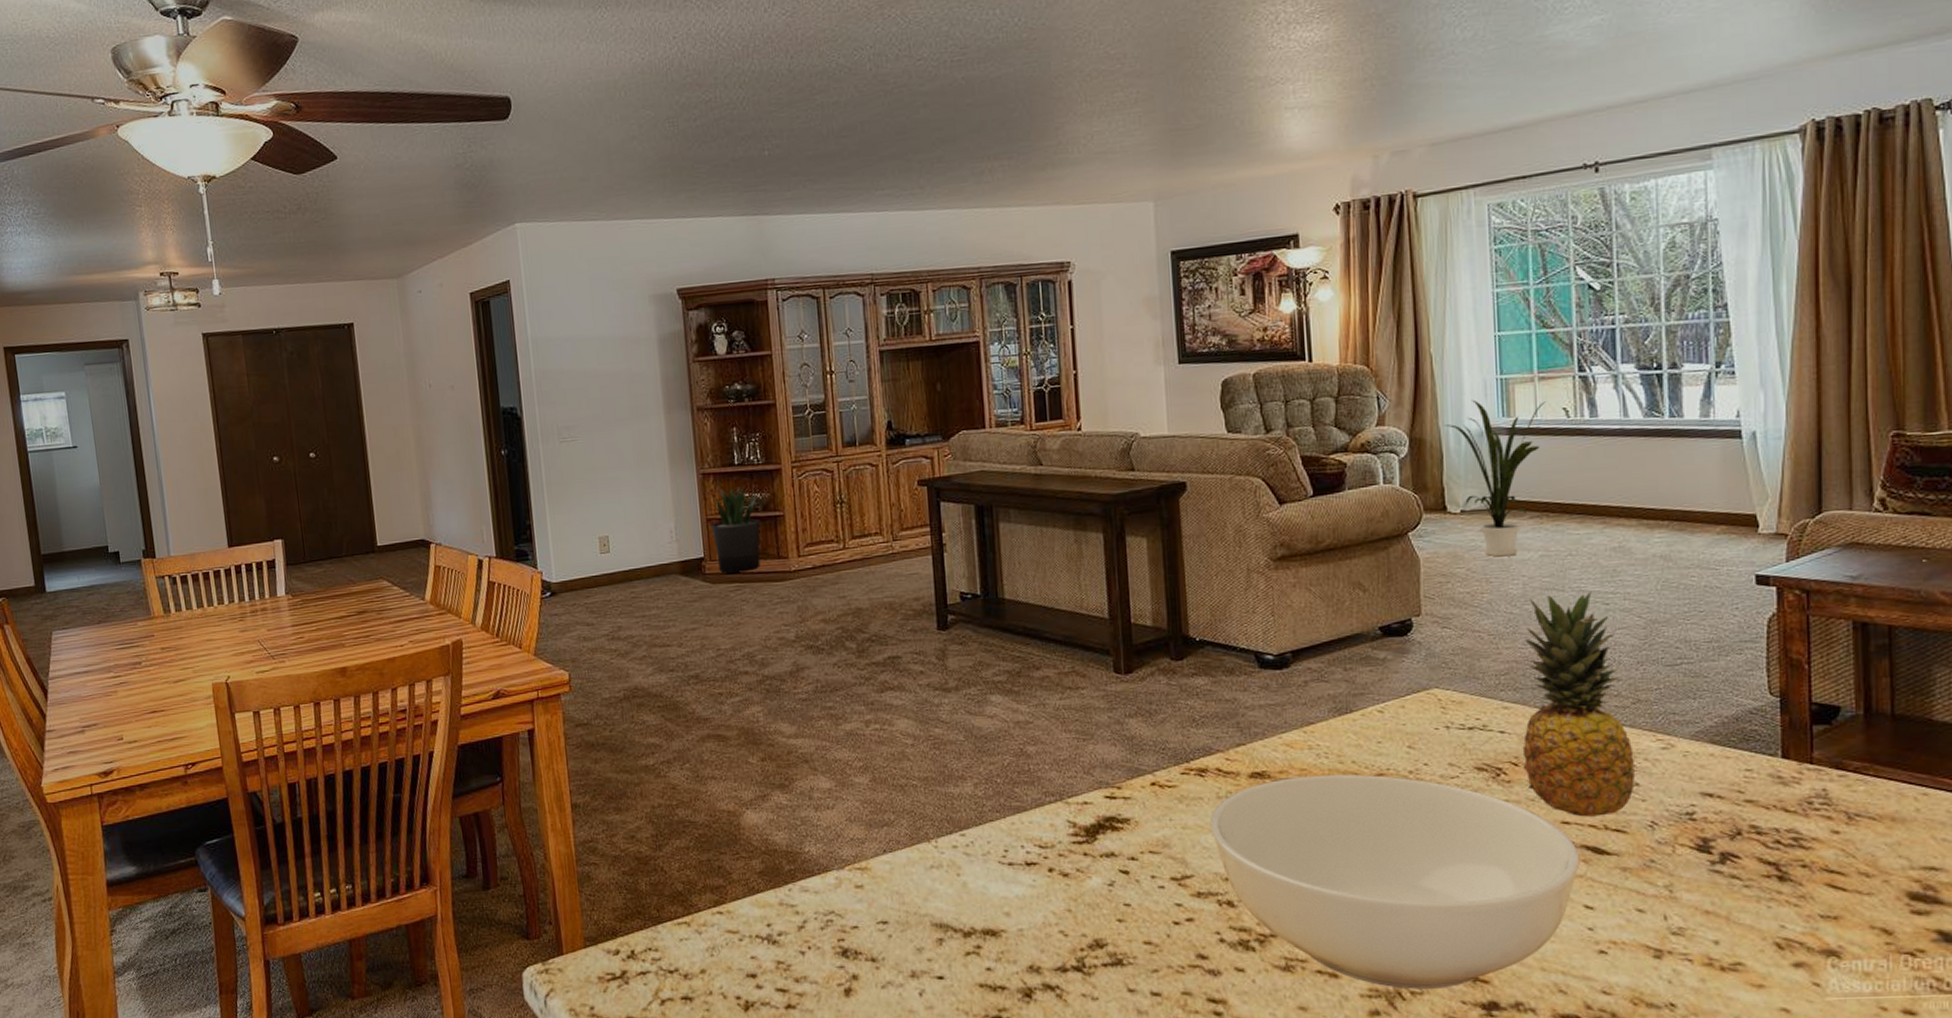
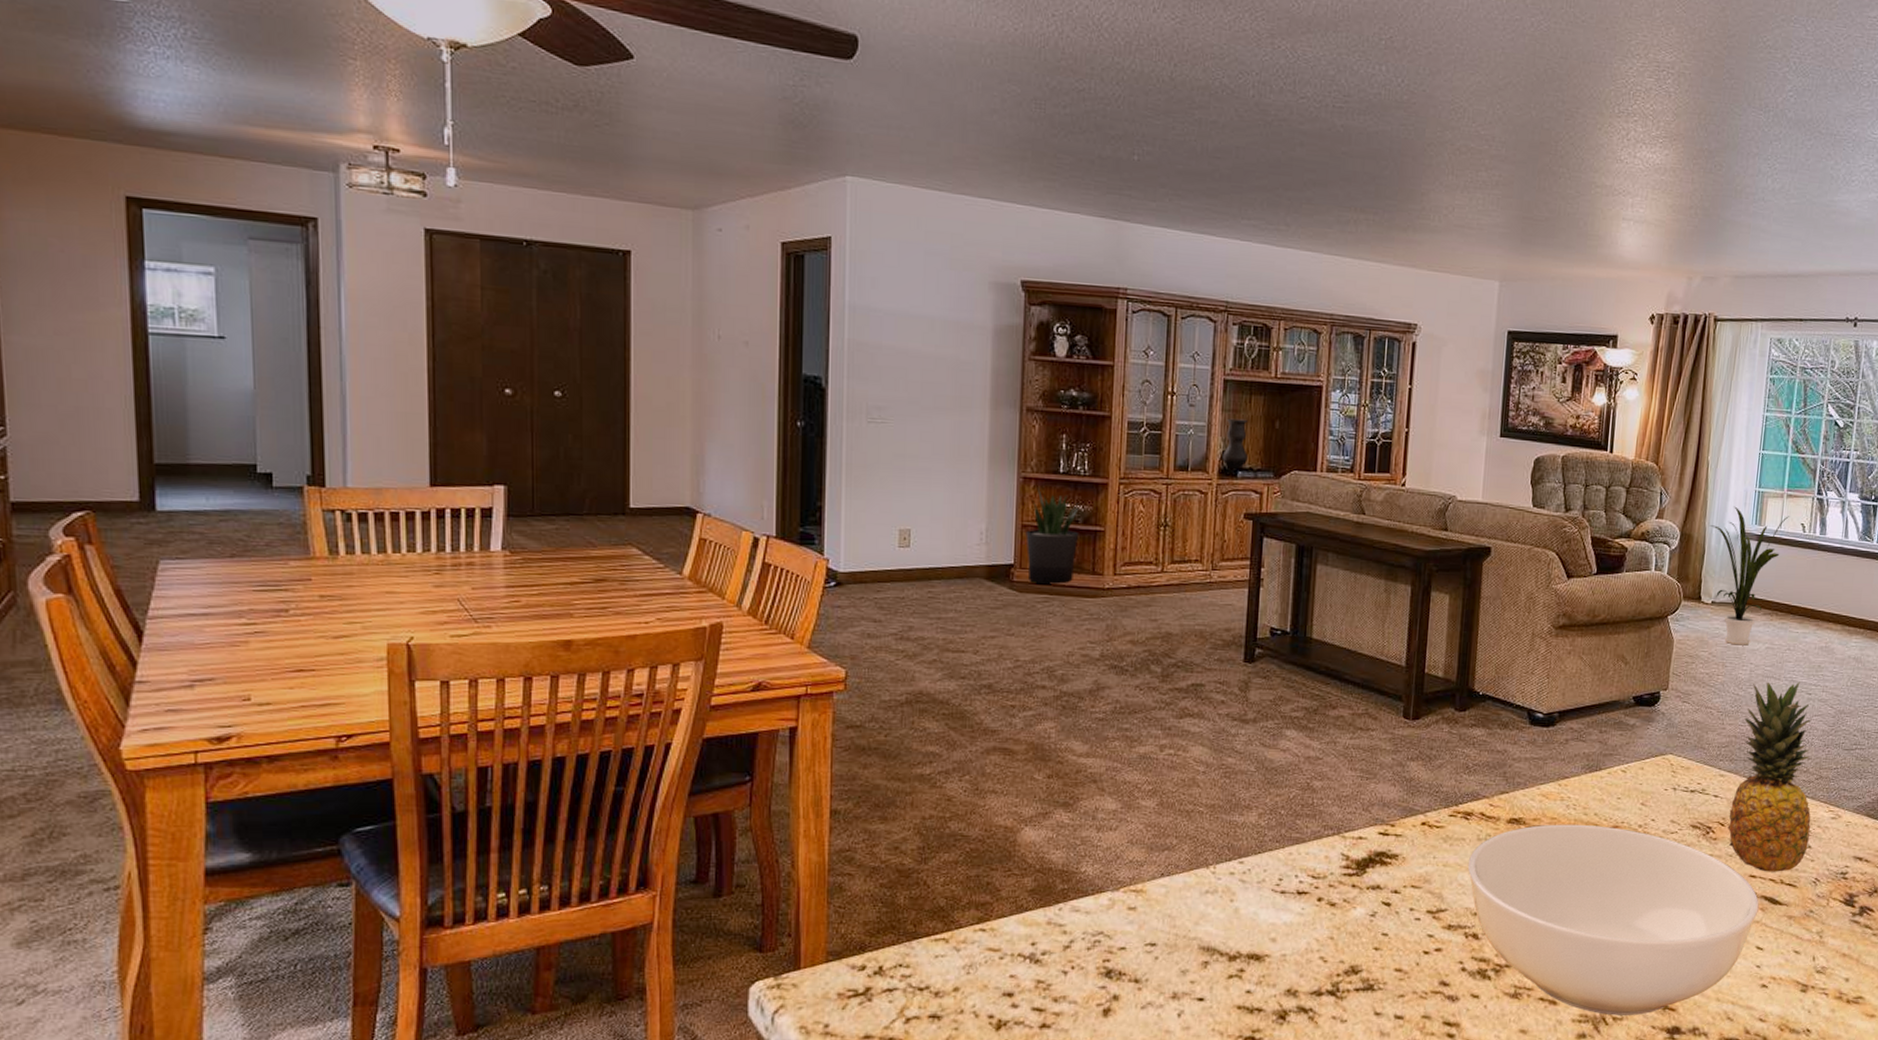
vase: none [888,386,914,438] -> present [1222,418,1249,469]

